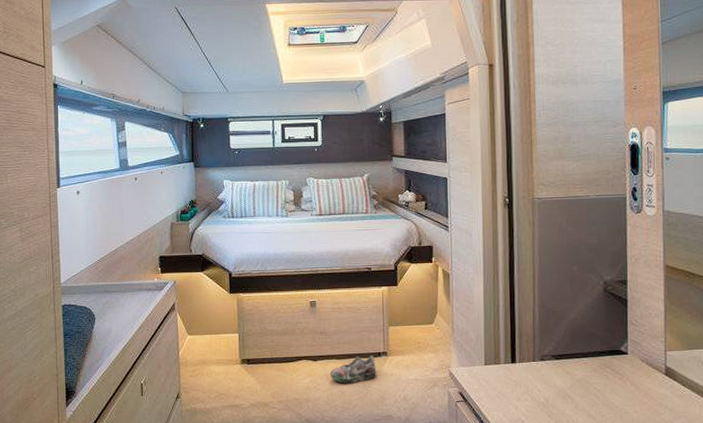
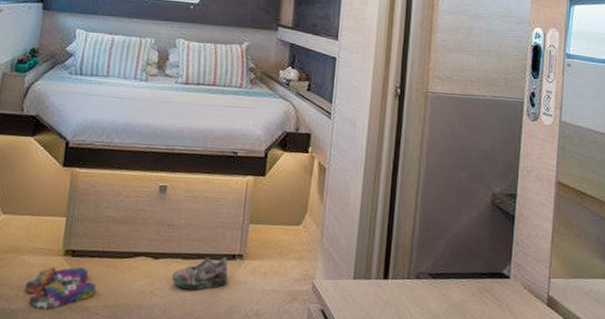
slippers: none [214,372,270,407] -> present [25,266,96,310]

